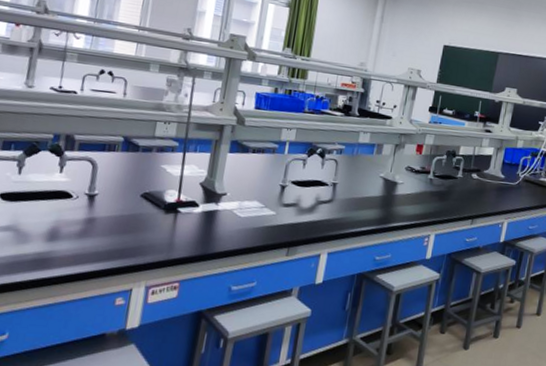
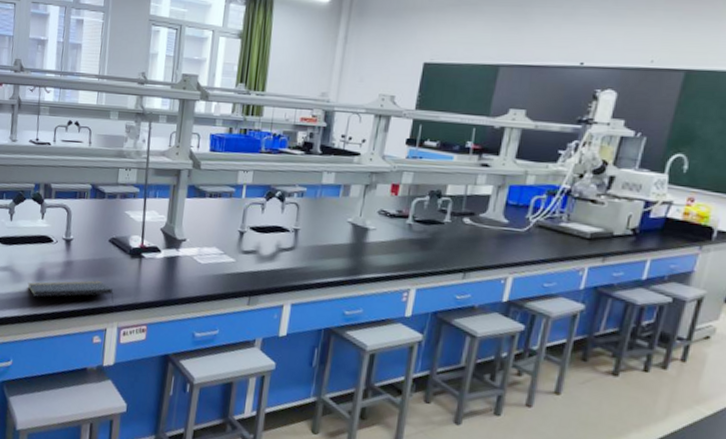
notepad: none [35,238,143,260] -> present [27,280,114,302]

